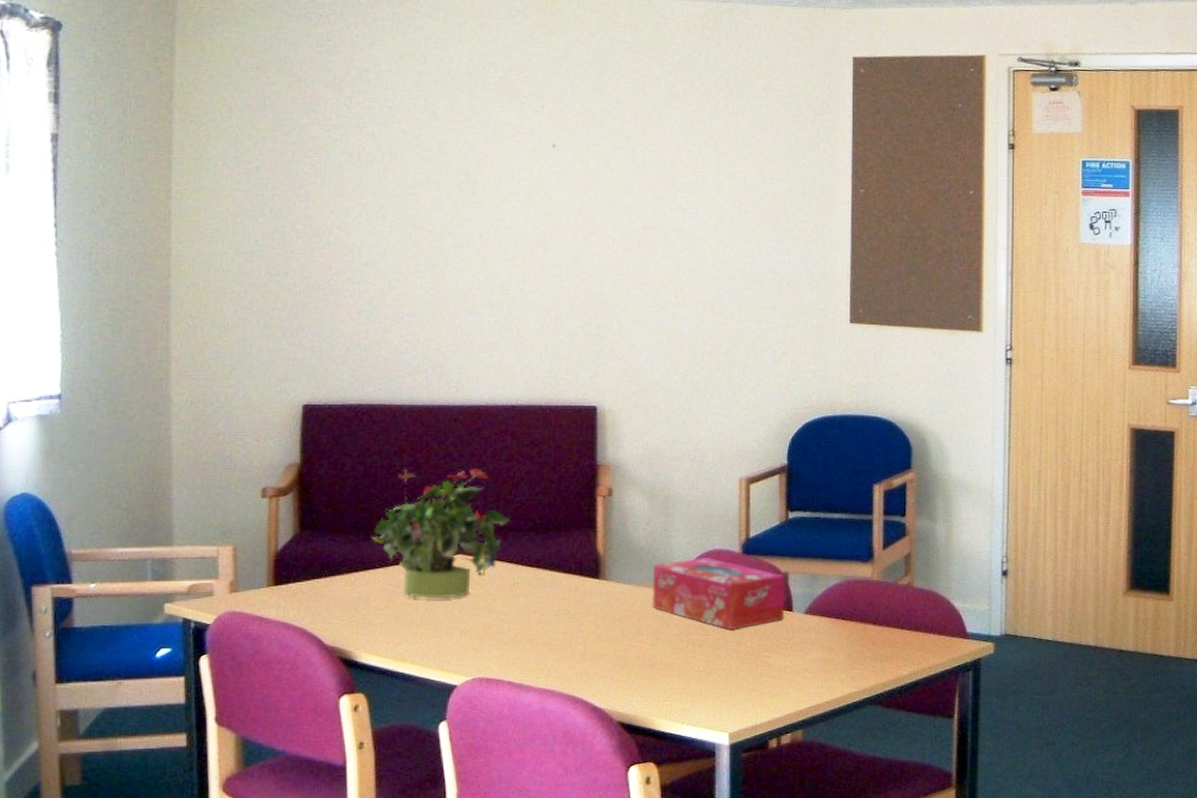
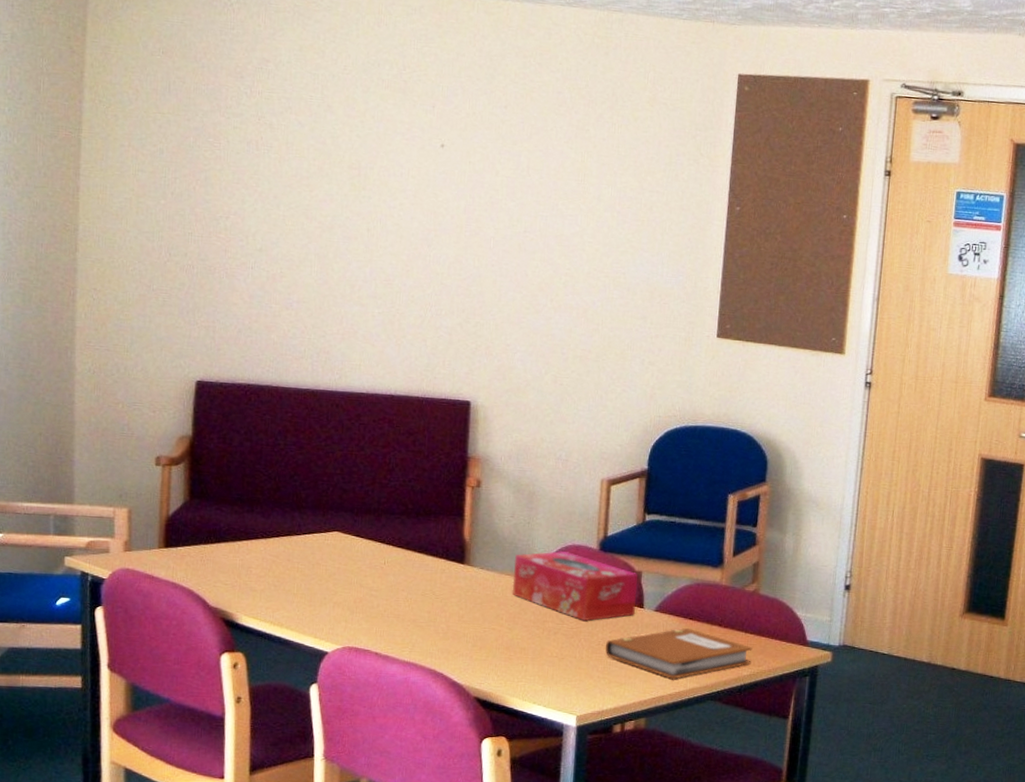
potted plant: present [371,469,510,599] -> none [255,449,384,572]
notebook: none [756,630,911,685] -> present [606,628,753,679]

